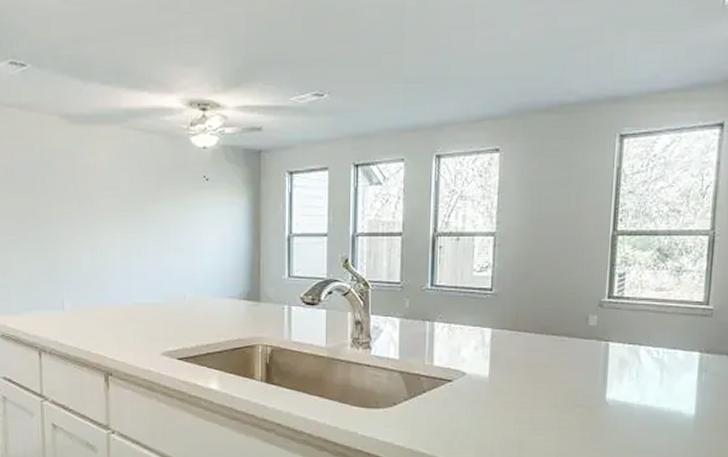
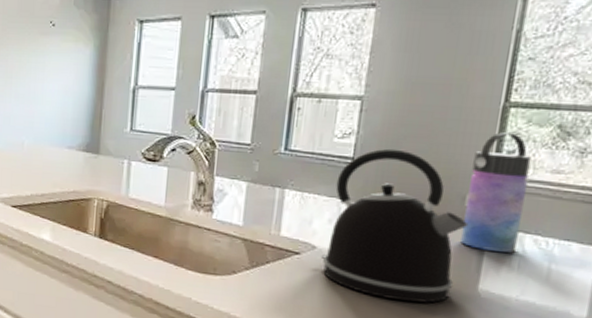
kettle: none [472,278,593,417] -> present [322,148,469,303]
water bottle: none [588,258,639,363] -> present [460,132,532,253]

